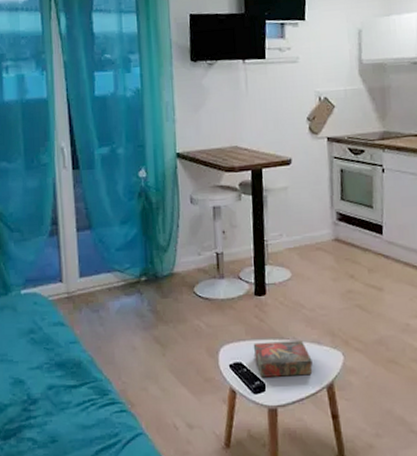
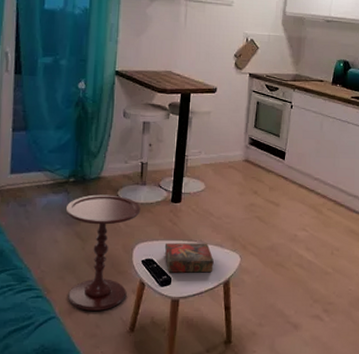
side table: none [140,292,222,425] -> present [65,194,141,311]

